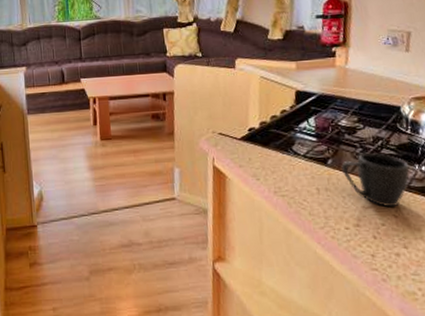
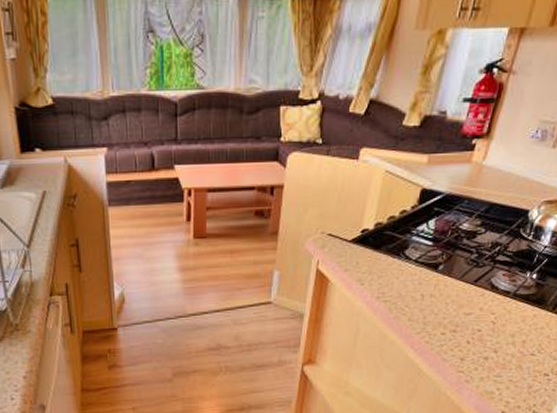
mug: present [341,152,410,208] -> none [450,258,521,314]

